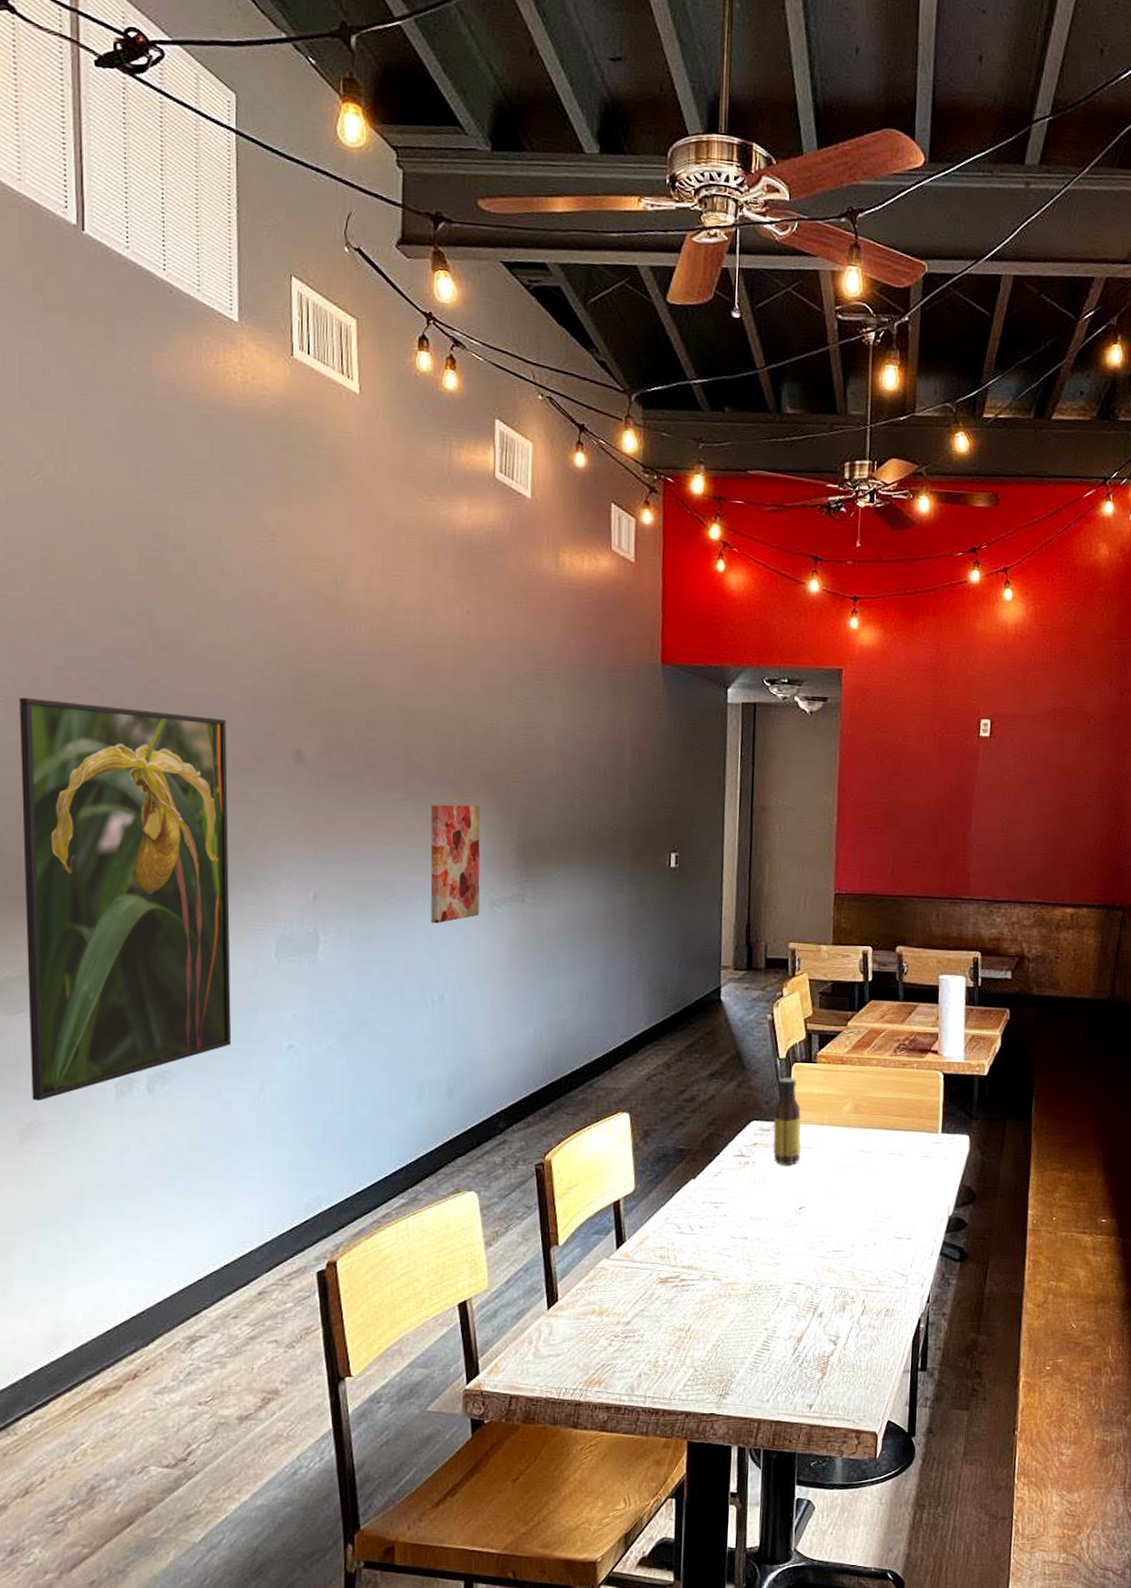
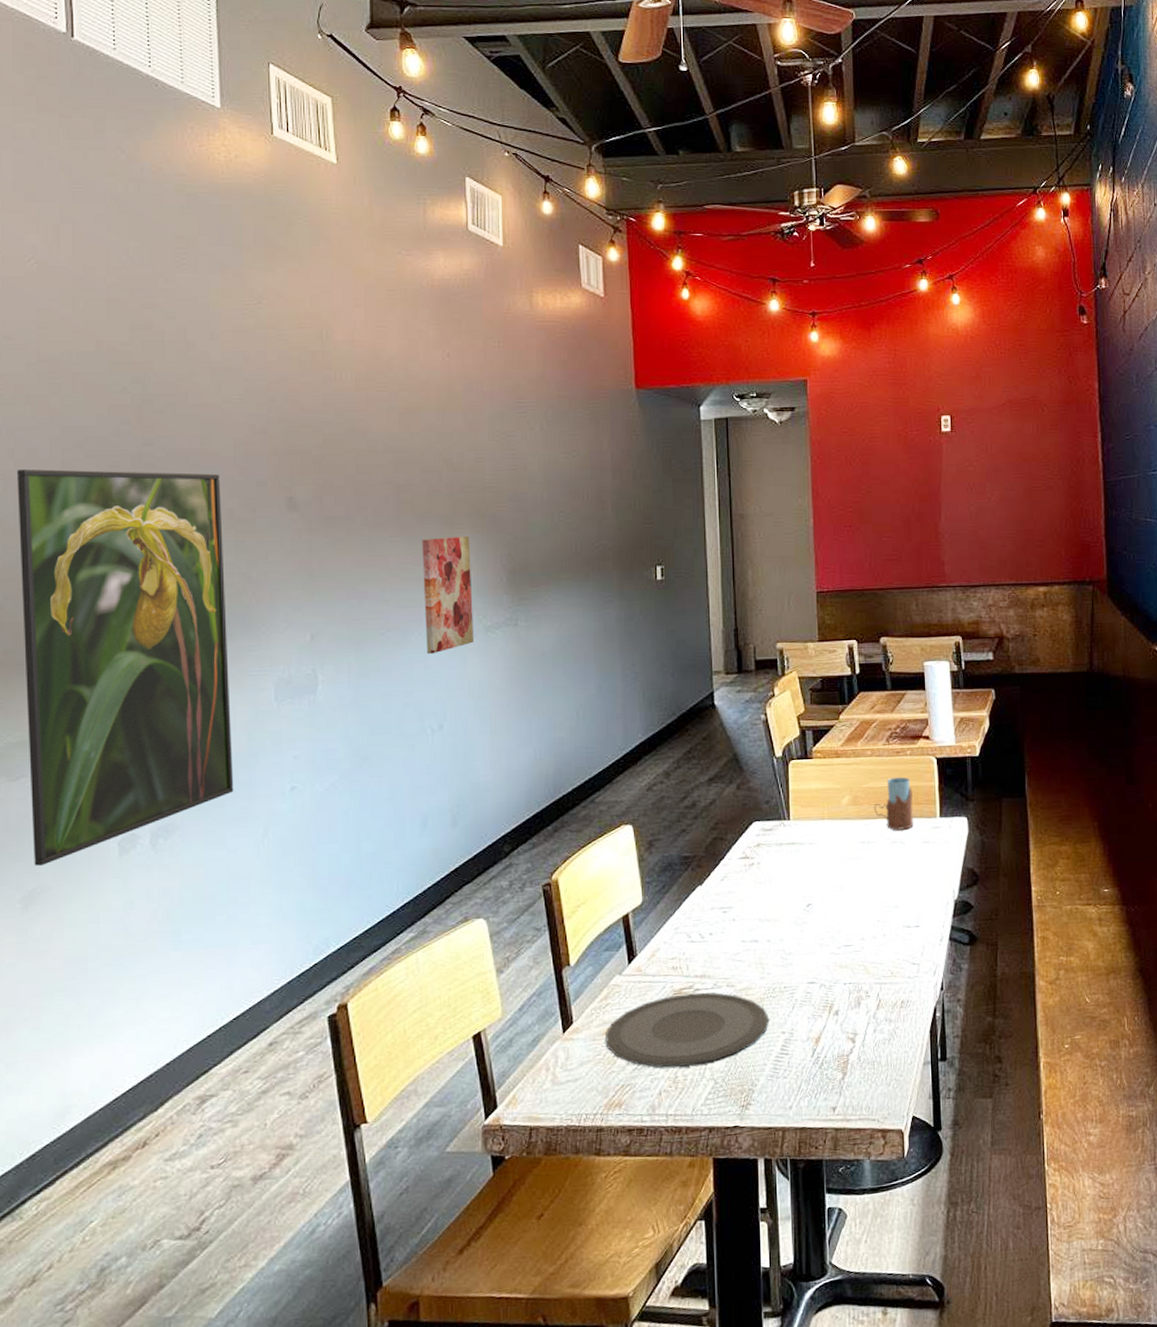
plate: none [589,1283,753,1352] -> present [605,992,769,1068]
sauce bottle: present [773,1077,801,1165] -> none [775,775,804,864]
drinking glass: none [875,1089,916,1142] -> present [874,776,913,830]

